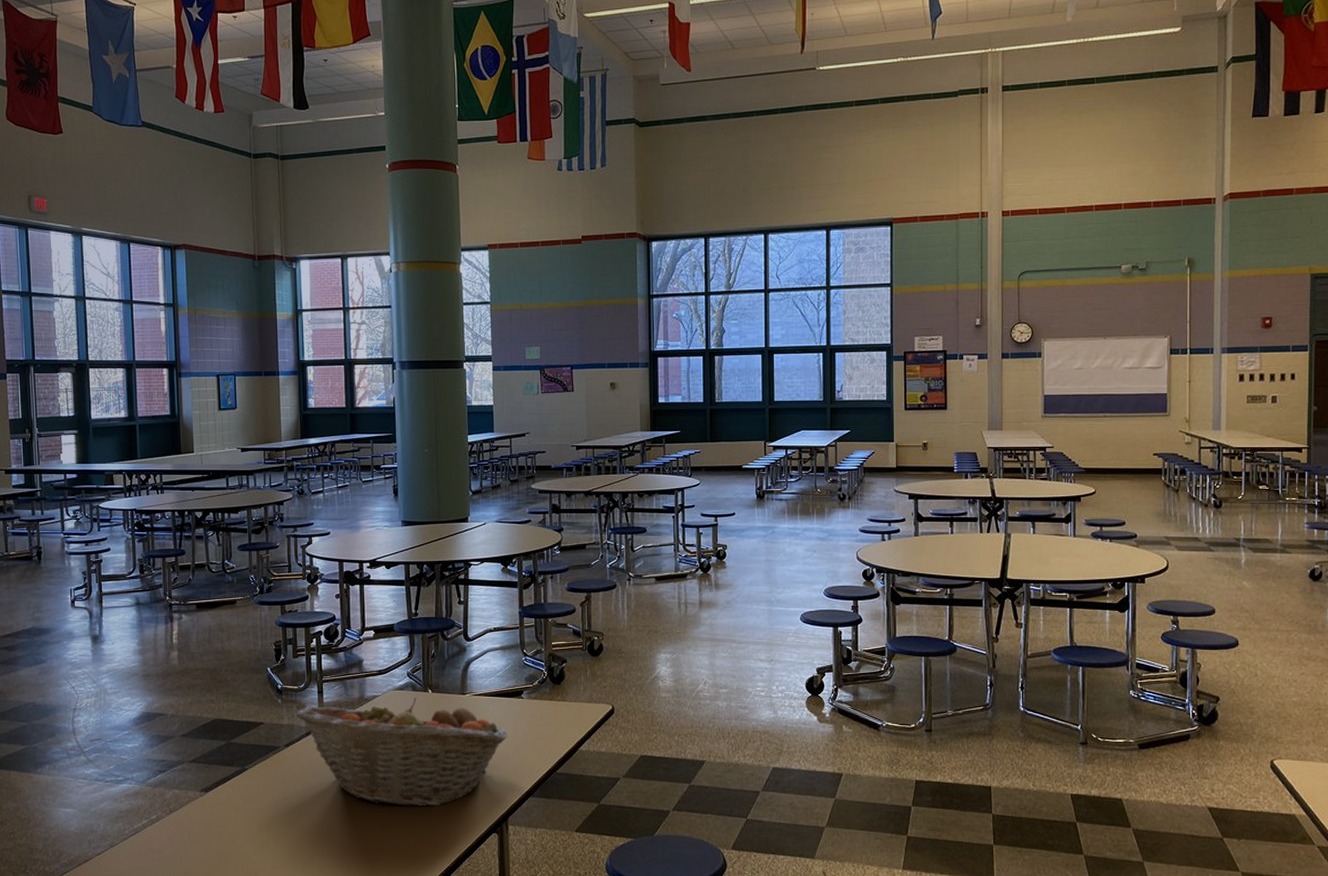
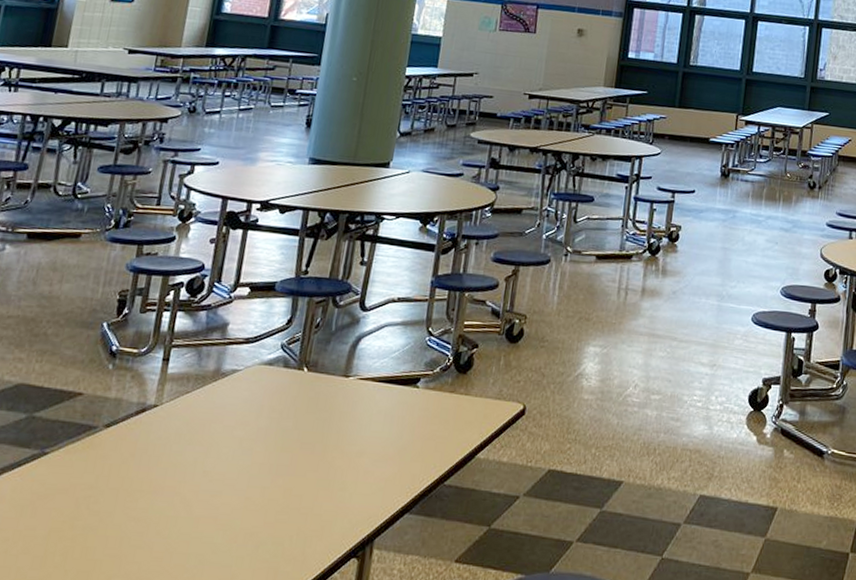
fruit basket: present [296,698,508,807] -> none [128,376,393,519]

